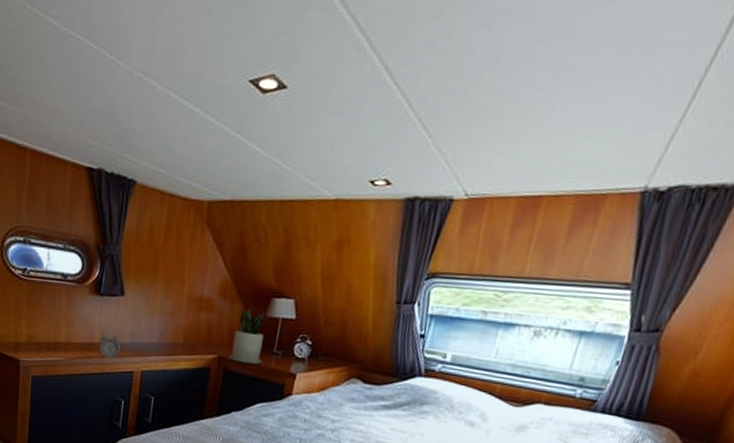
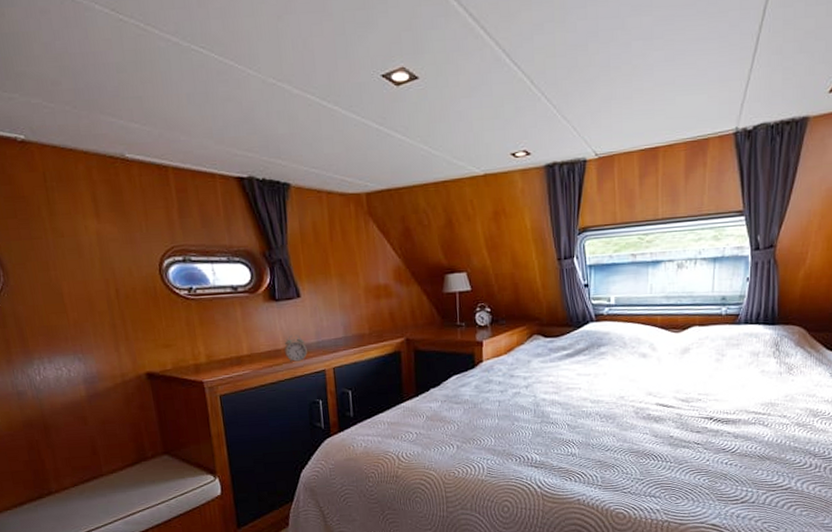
planter: present [228,308,267,366] -> none [415,289,449,342]

